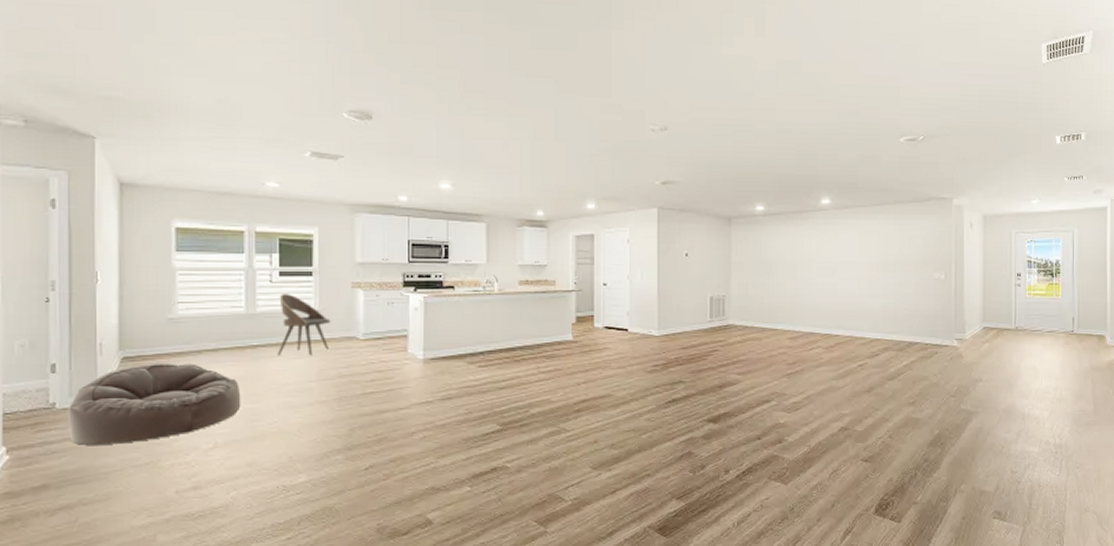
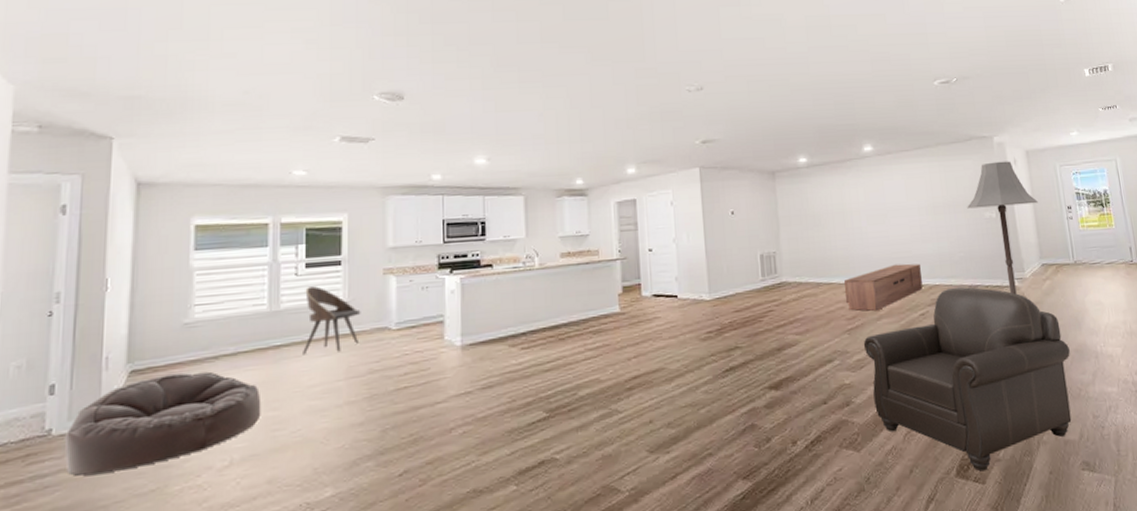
tv stand: none [789,316,864,359] -> present [844,263,923,312]
armchair: none [800,343,998,511] -> present [863,287,1072,472]
floor lamp: none [917,224,988,354] -> present [967,161,1038,295]

